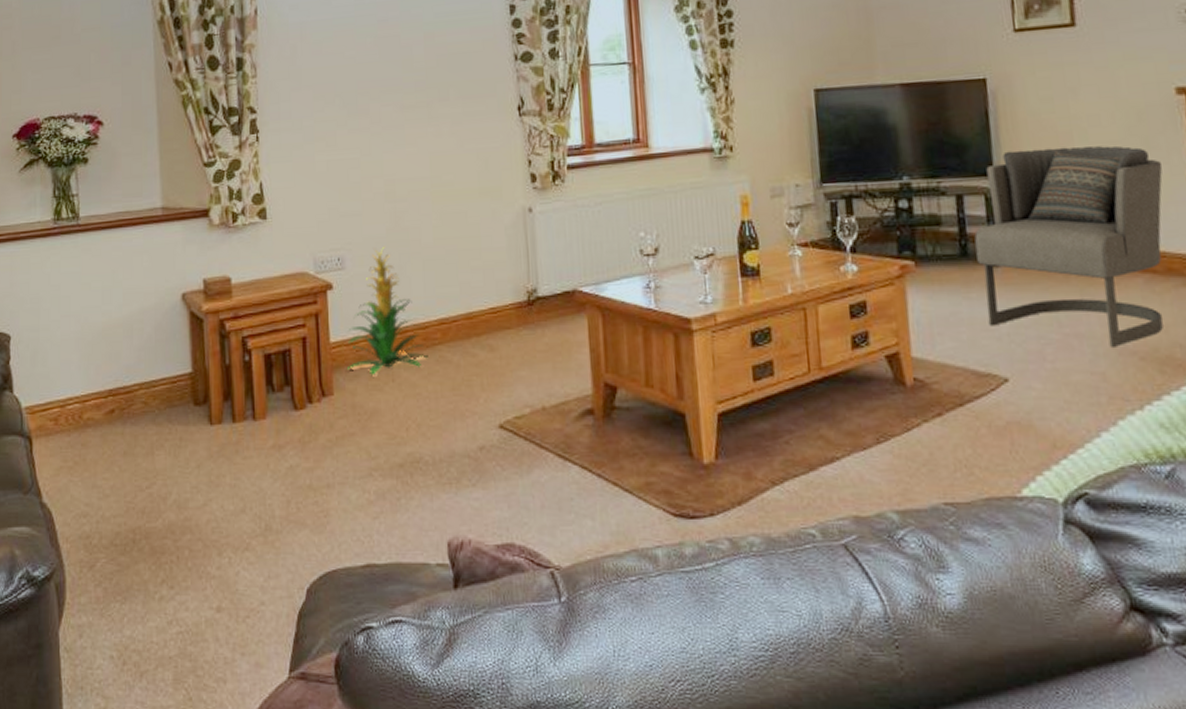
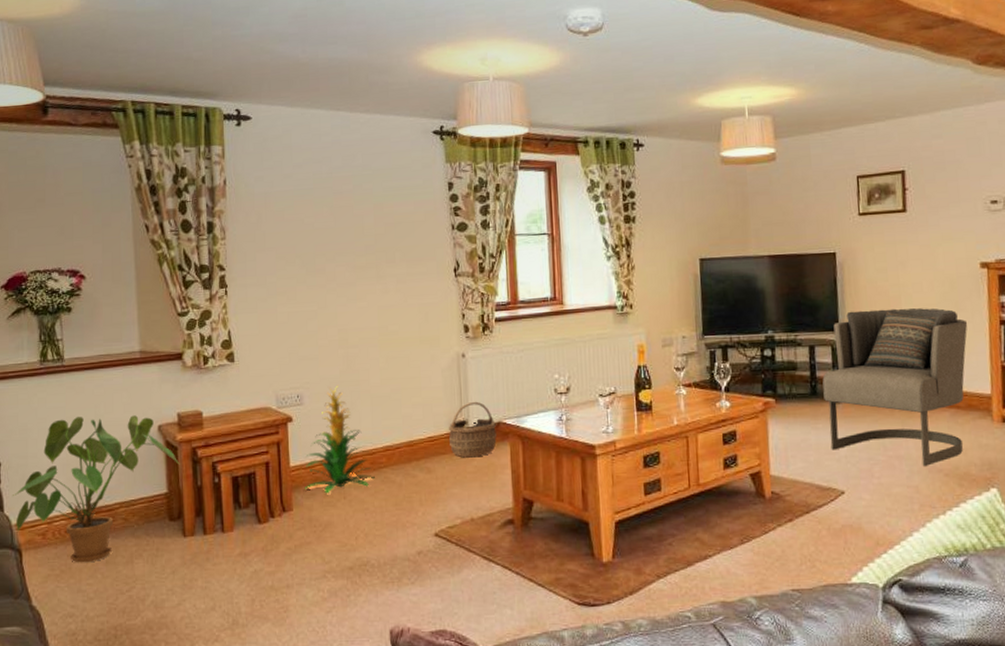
house plant: none [23,282,206,454] -> present [13,415,180,563]
wicker basket: none [513,265,572,333] -> present [448,401,497,458]

